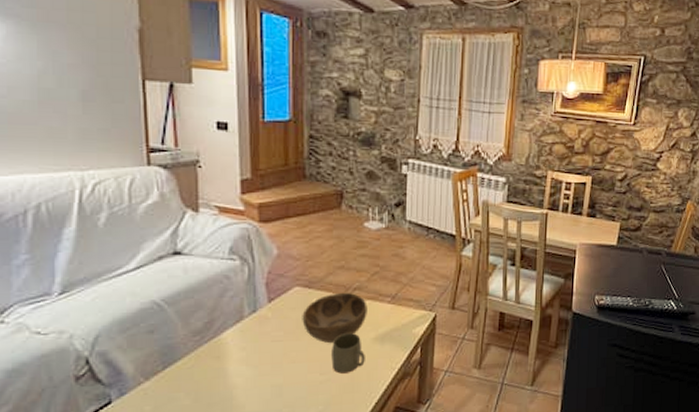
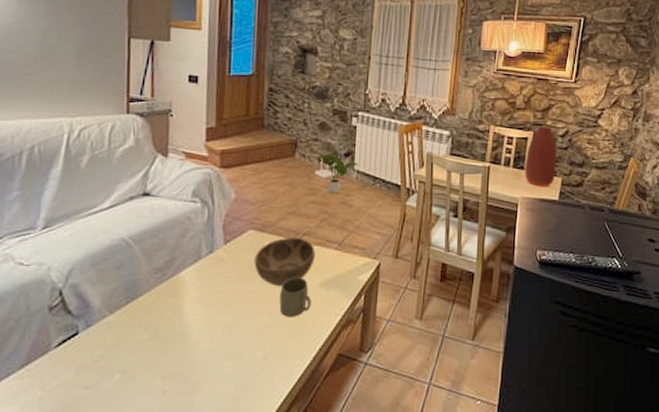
house plant: none [365,200,411,246] -> present [316,150,359,193]
vase: none [583,170,616,233] -> present [524,126,557,187]

